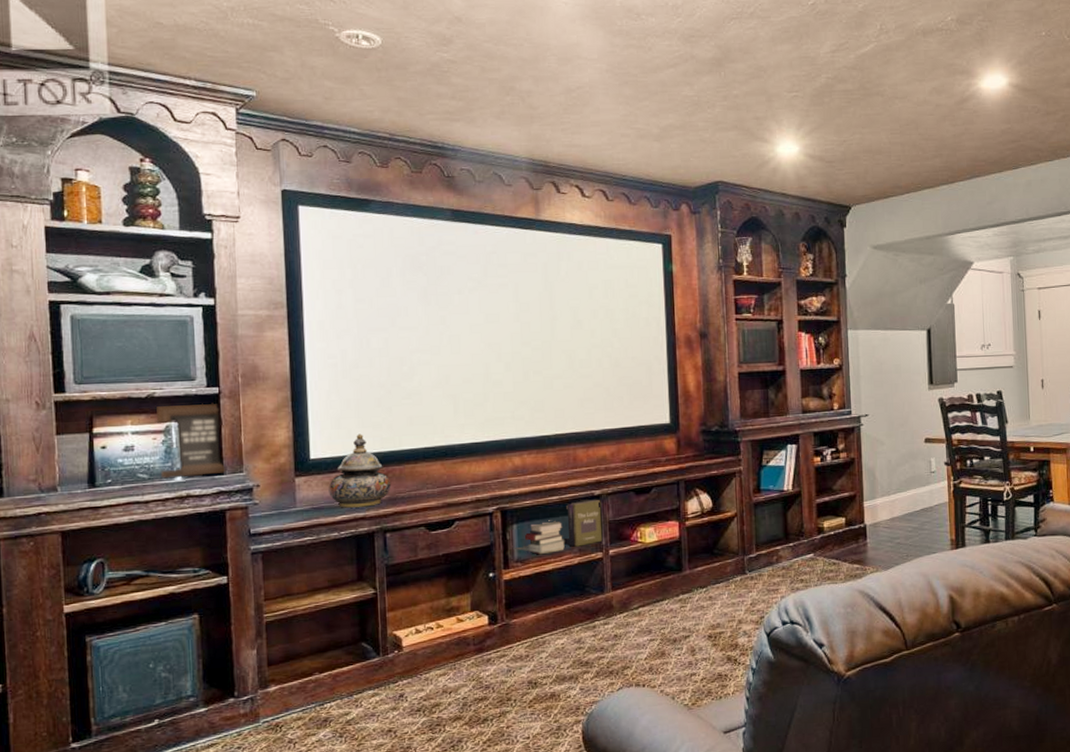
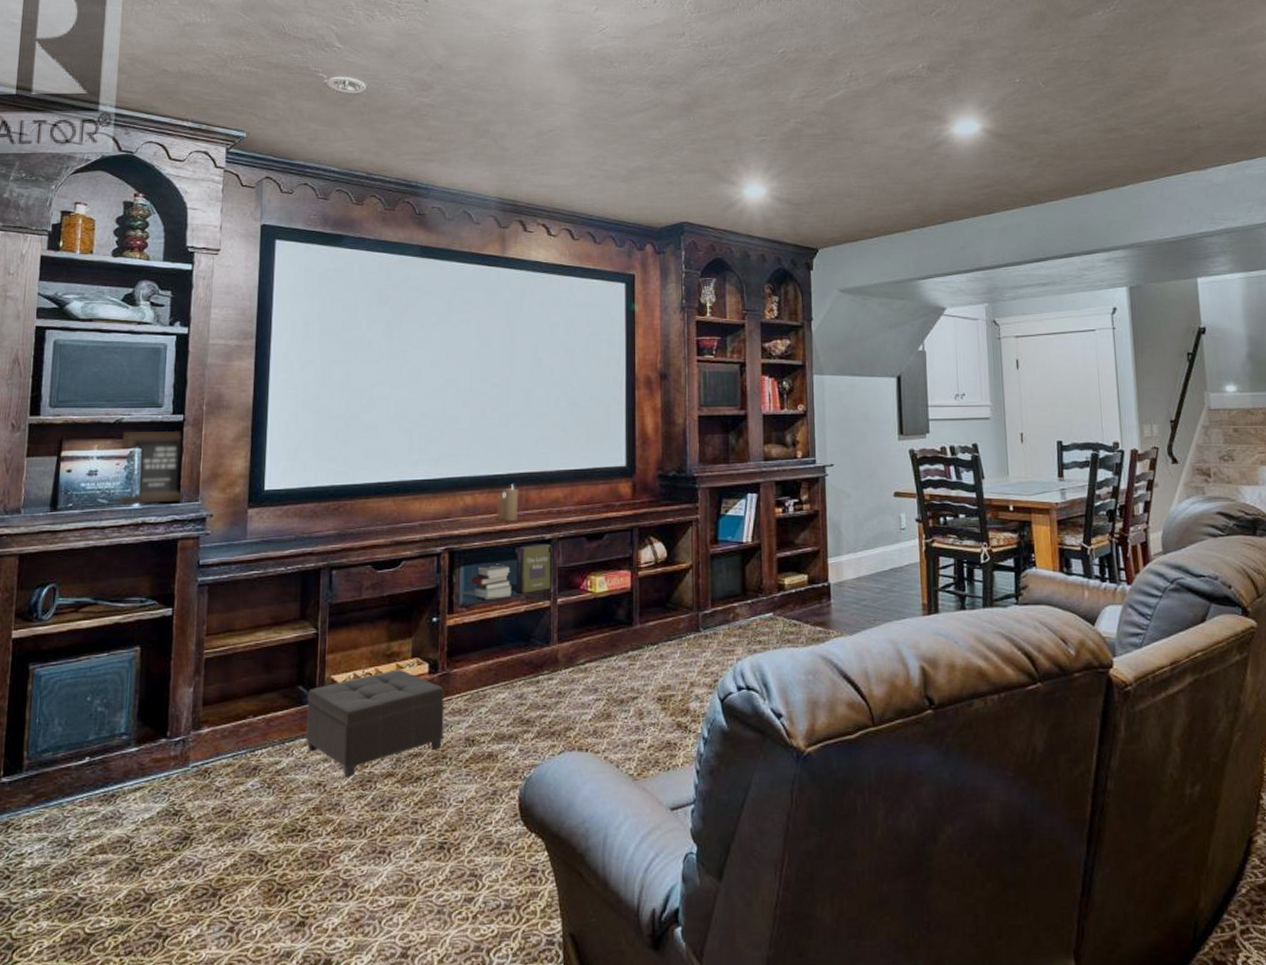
decorative jar: present [328,433,392,508] -> none [279,466,342,542]
ottoman: none [371,622,507,723] -> present [306,669,444,777]
candle: none [545,444,567,480] -> present [497,484,519,522]

